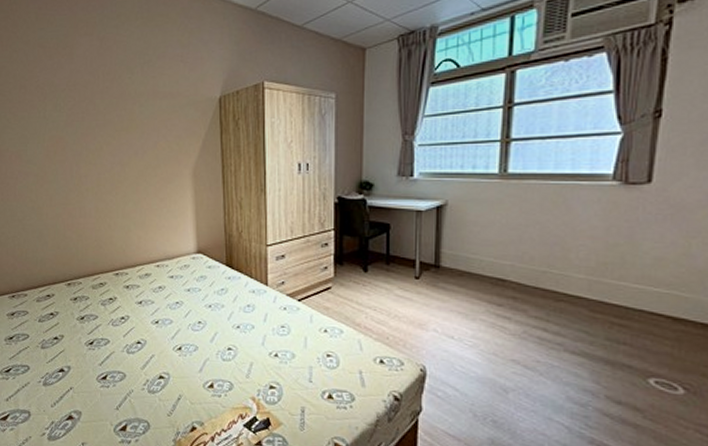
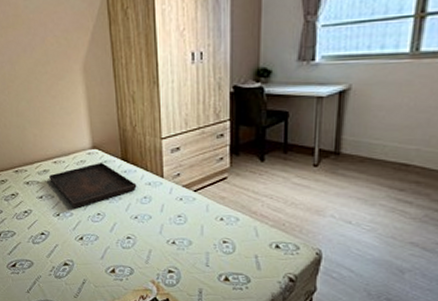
serving tray: none [151,267,241,316] -> present [49,162,137,209]

